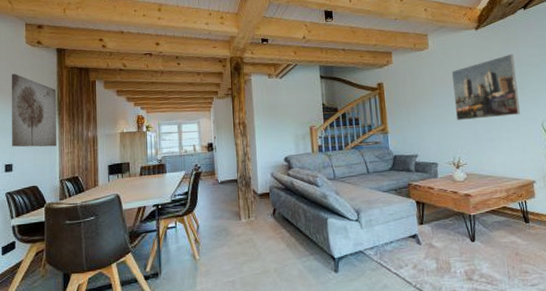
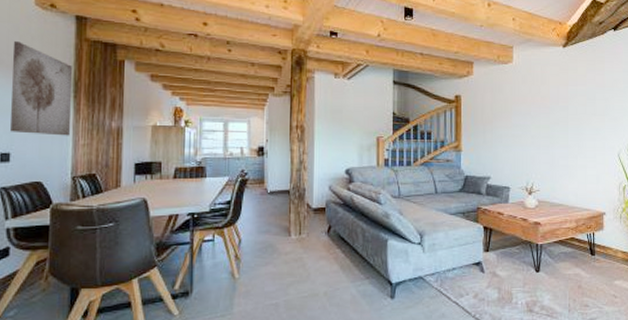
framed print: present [451,53,520,120] -> none [533,76,598,144]

